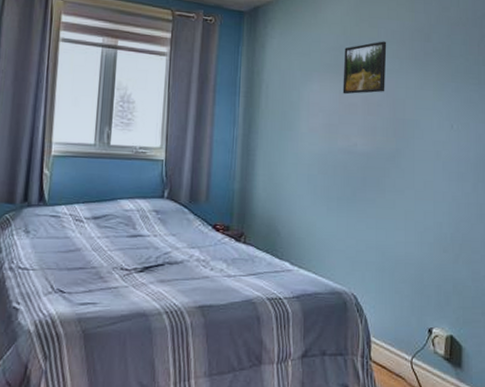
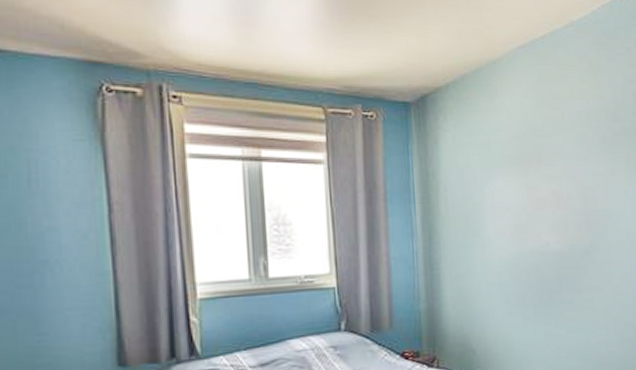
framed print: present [342,41,387,95] -> none [527,124,574,189]

